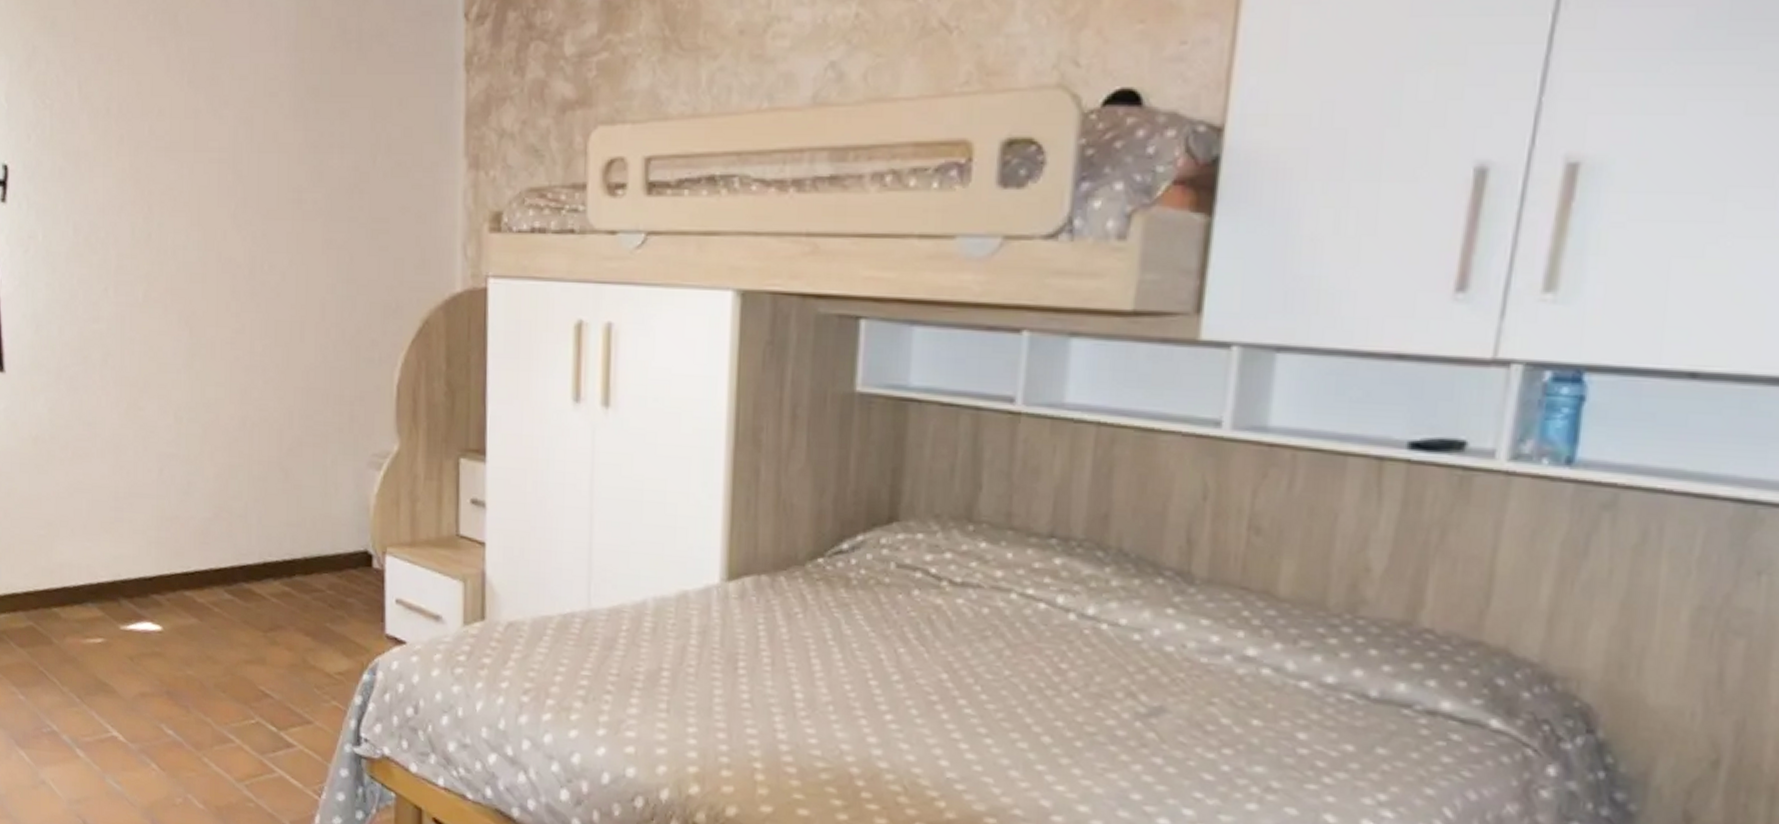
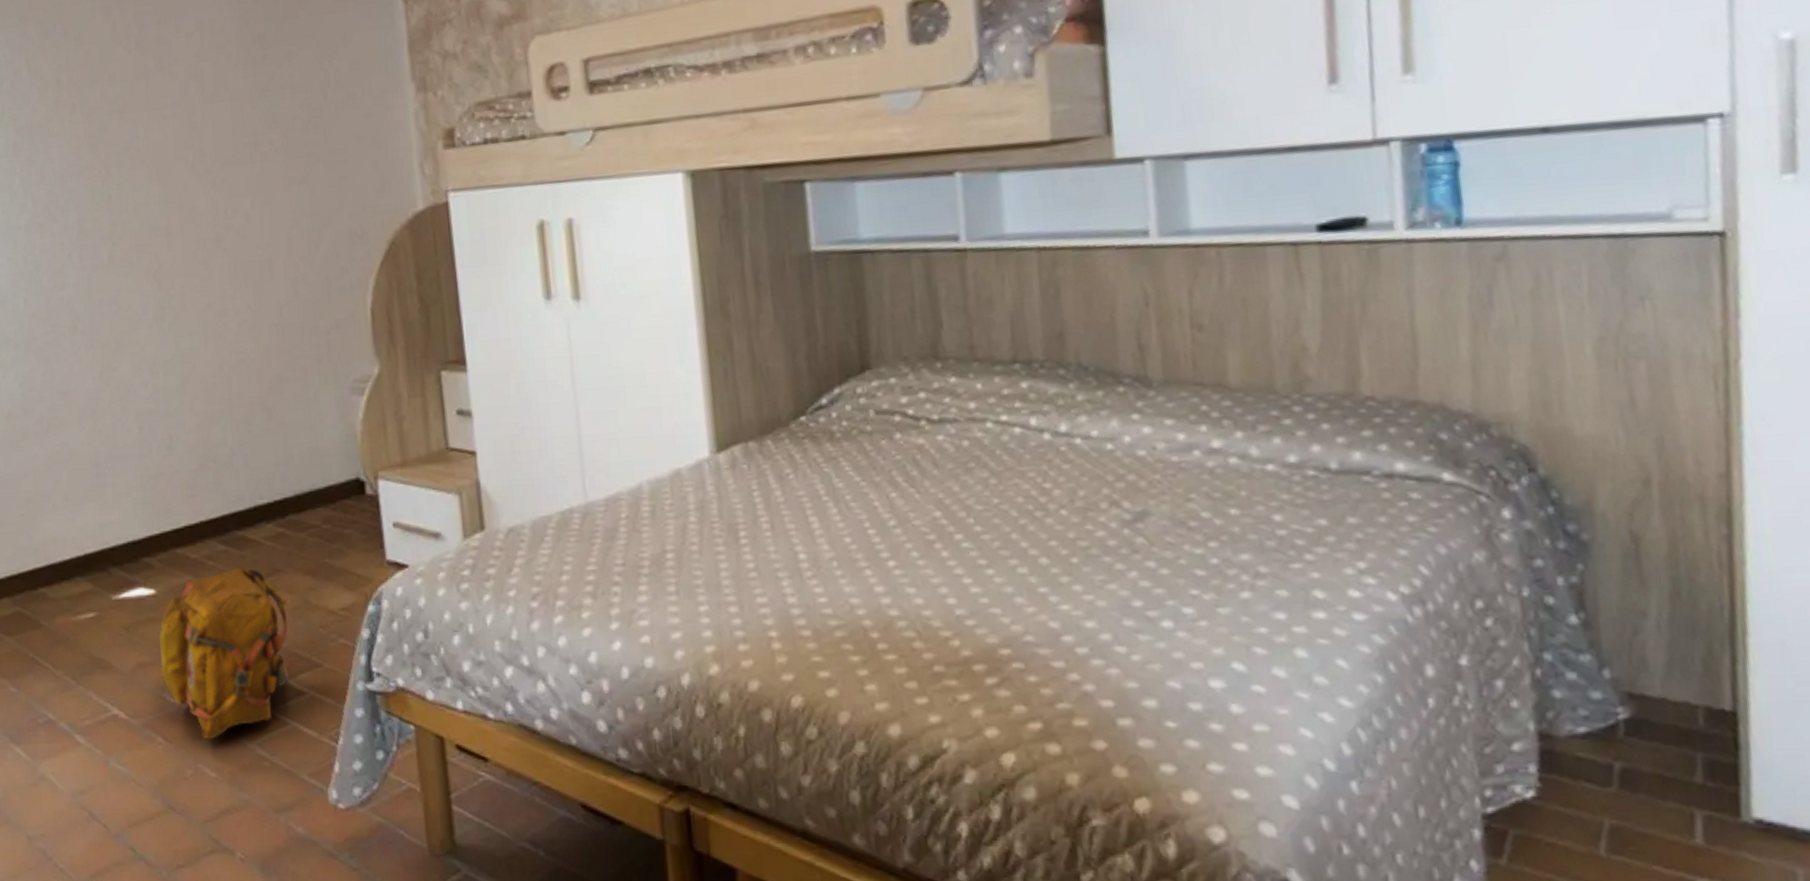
backpack: none [160,618,285,775] -> present [159,567,290,740]

